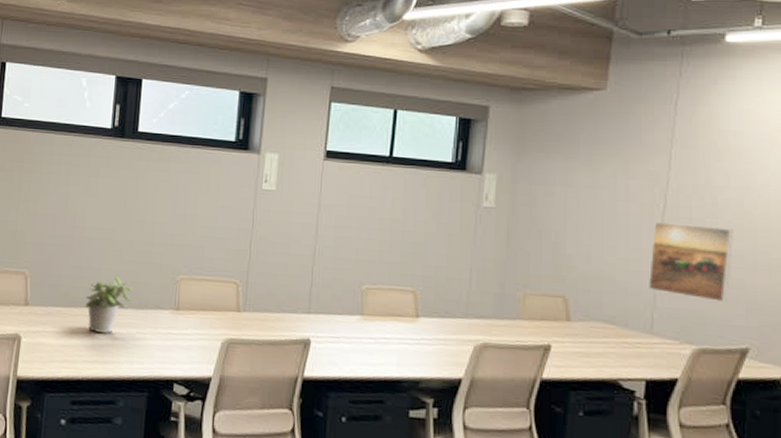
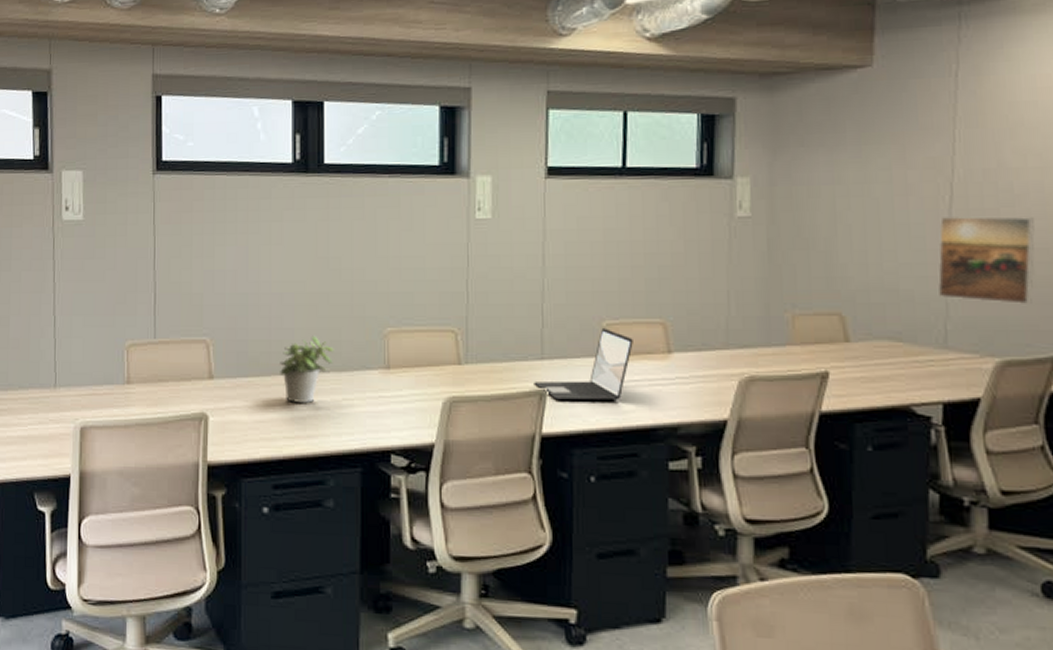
laptop: none [300,291,387,354] -> present [534,329,633,401]

